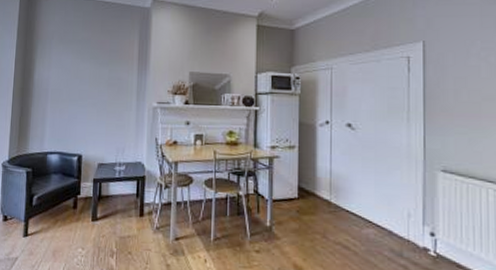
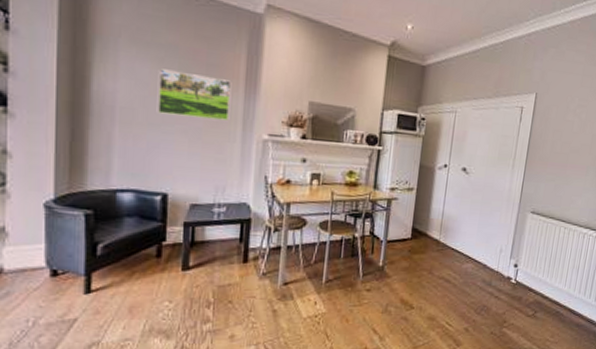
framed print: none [76,58,127,93] -> present [158,69,231,121]

